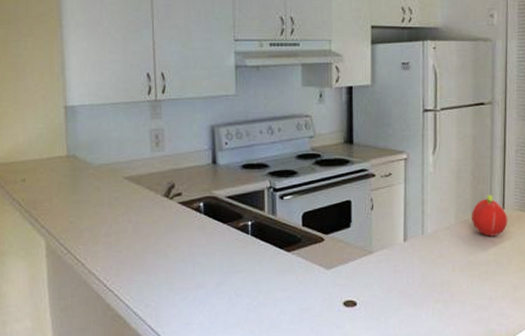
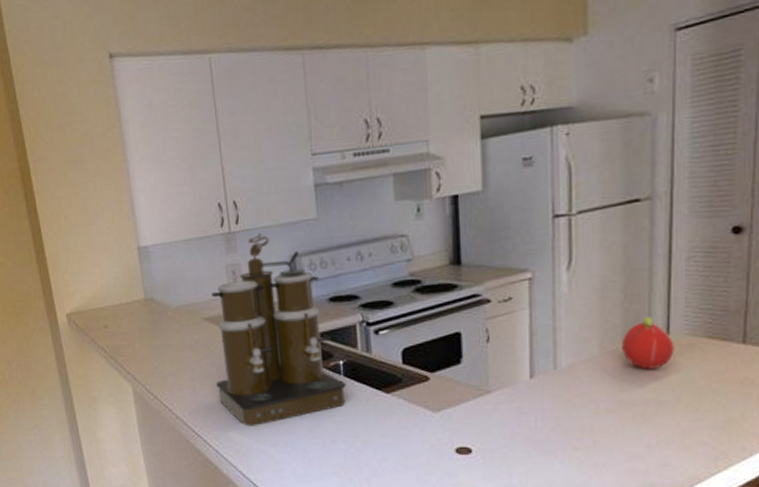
coffee maker: none [132,104,253,281] -> present [211,233,347,427]

